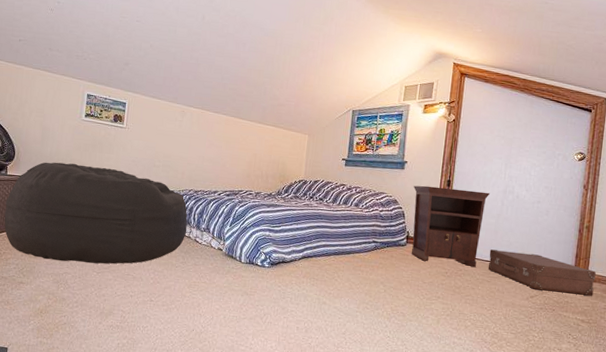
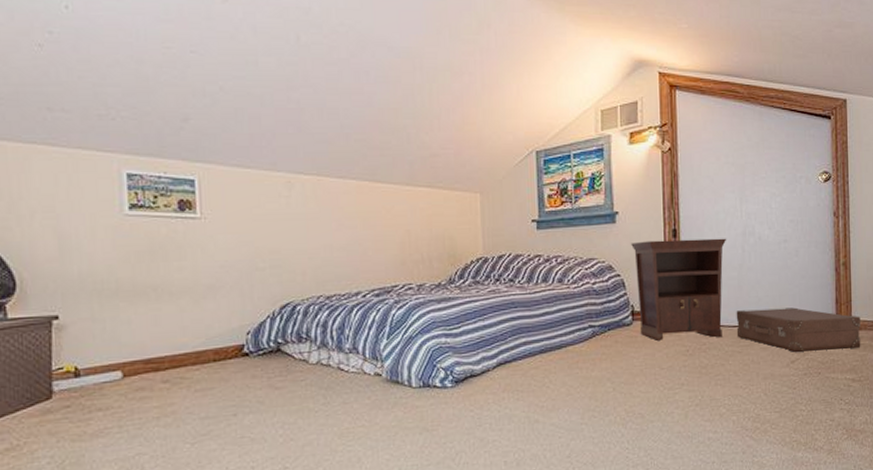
bean bag chair: present [4,162,188,264] -> none [13,283,324,440]

